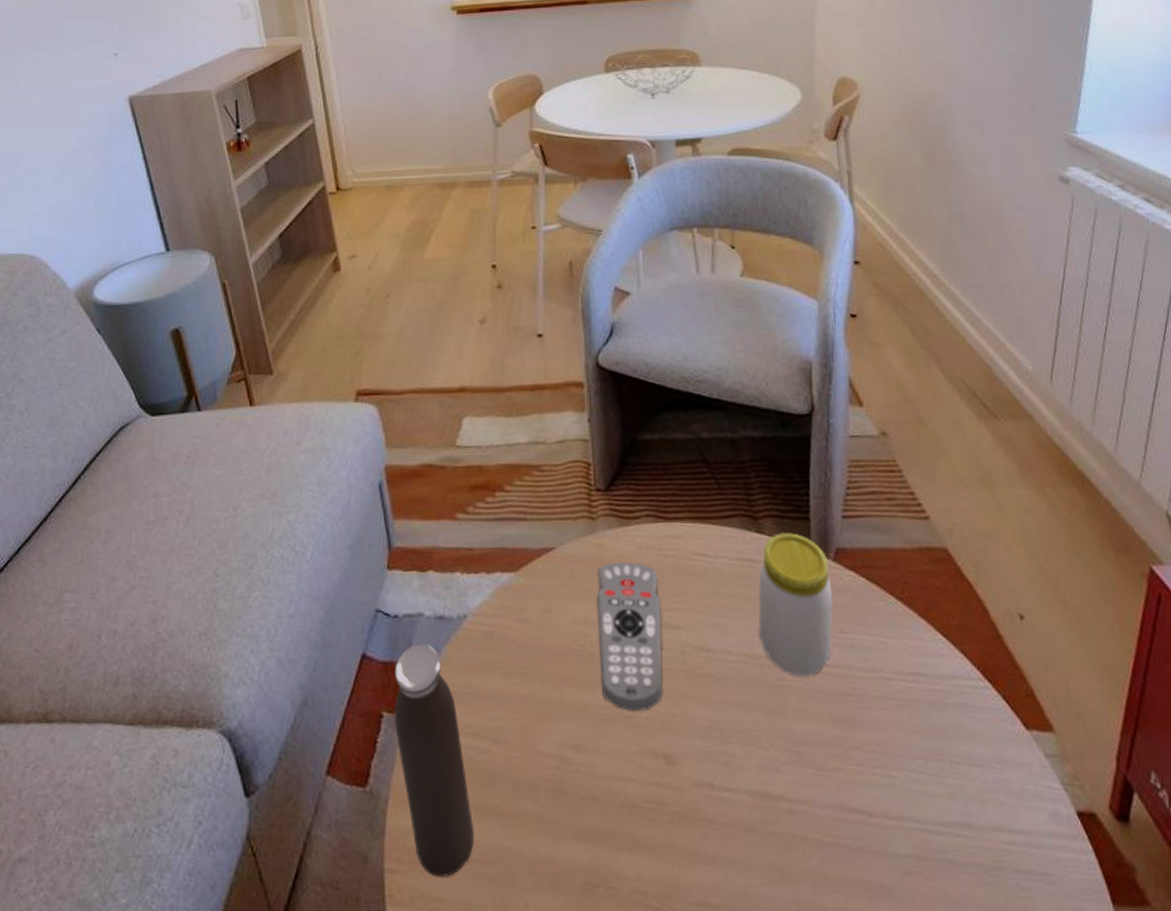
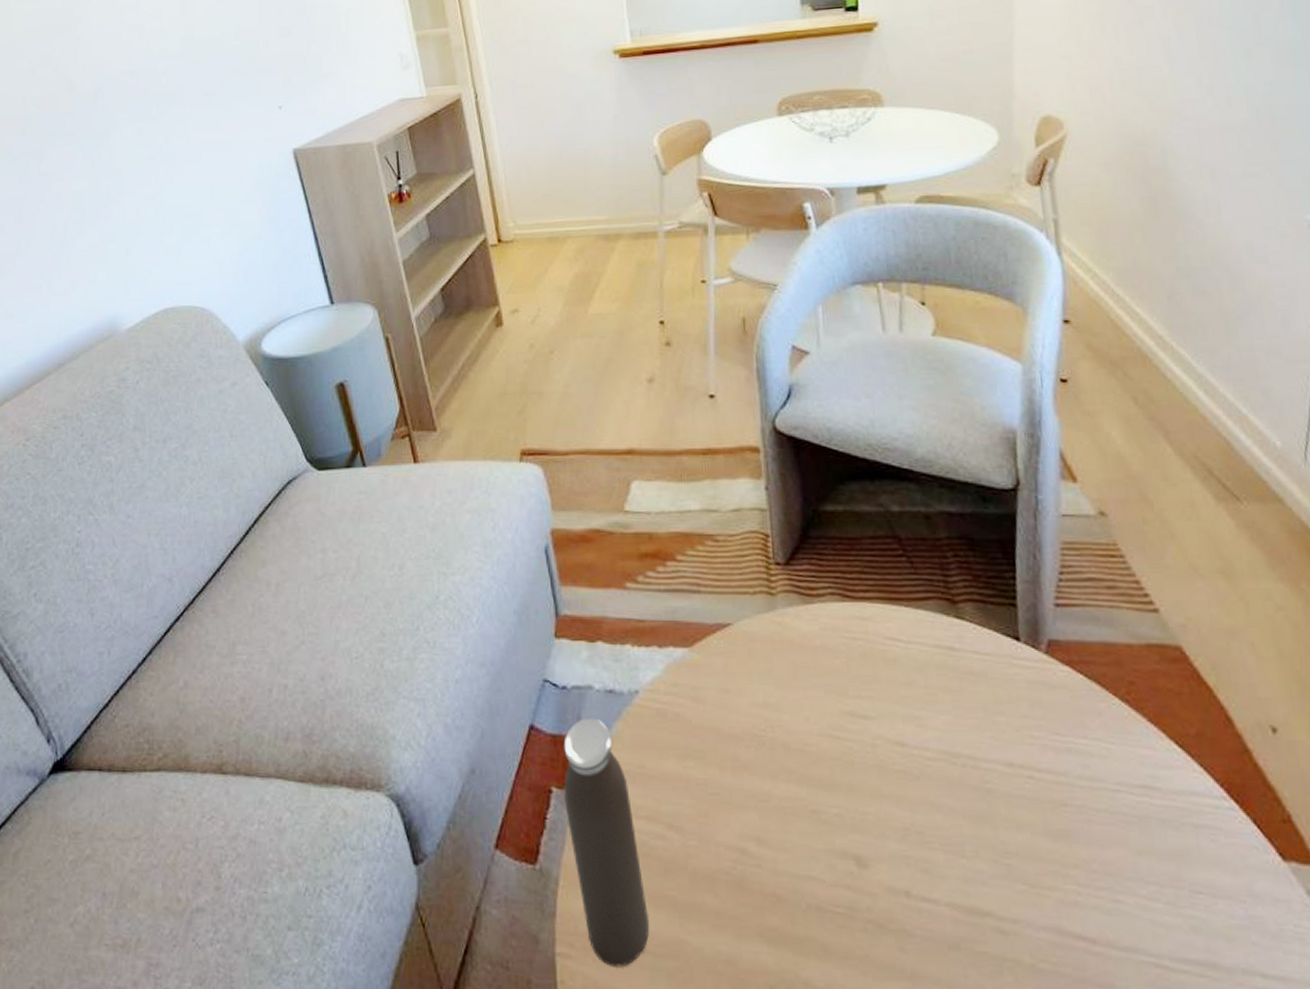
remote control: present [597,562,662,712] -> none [778,643,852,807]
jar: present [758,532,833,677] -> none [958,618,1046,781]

